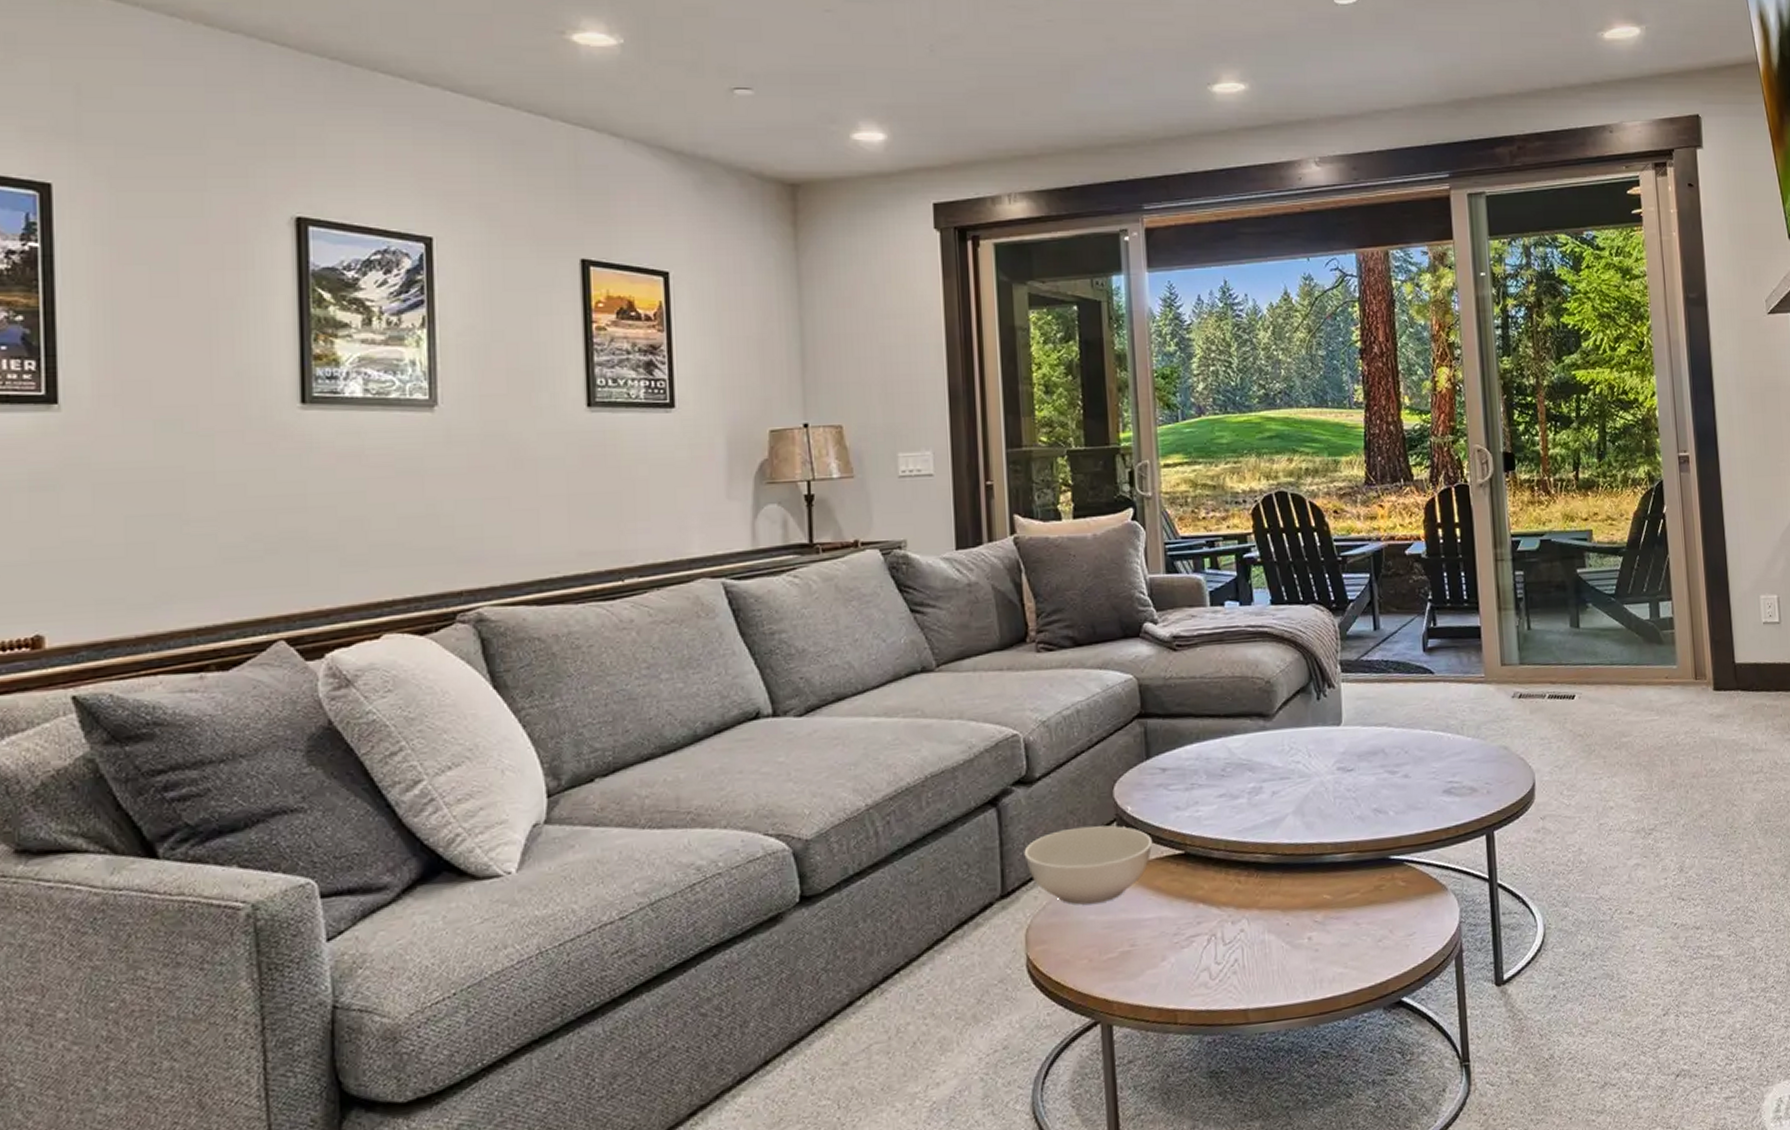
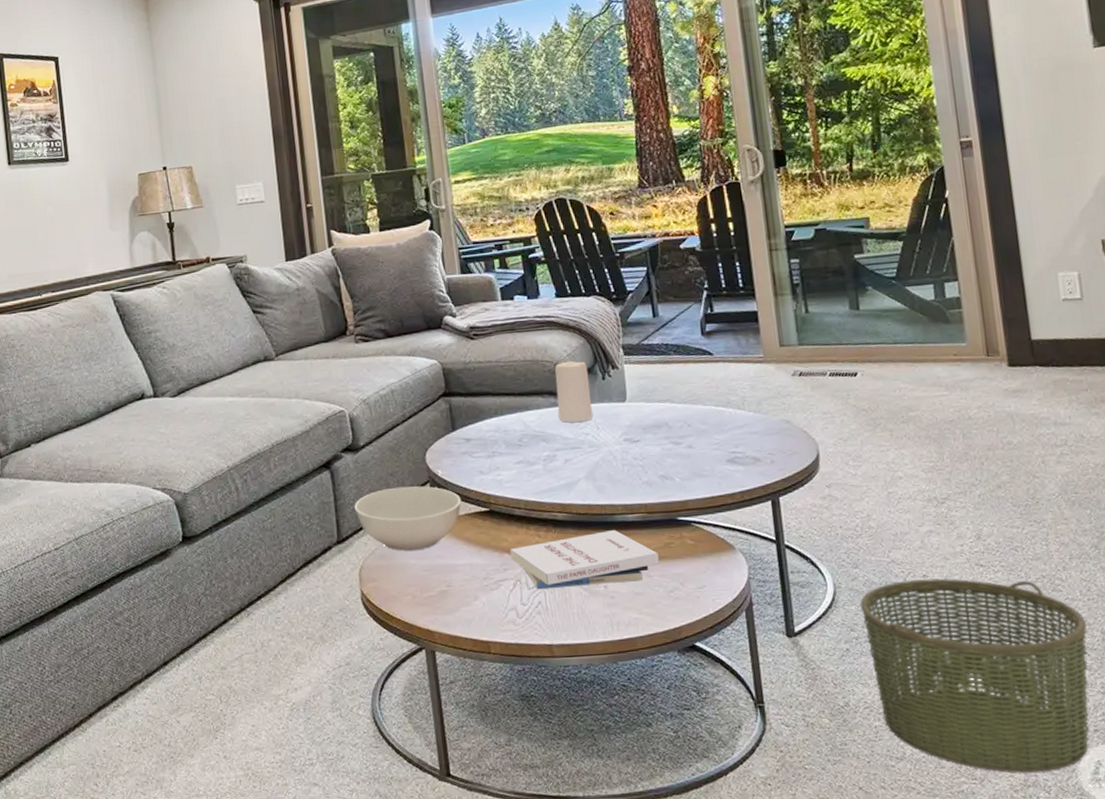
books: none [1205,872,1368,944] -> present [509,530,659,589]
candle: none [1265,677,1306,750] -> present [554,360,594,423]
basket: none [1568,914,1775,1117] -> present [860,578,1089,773]

